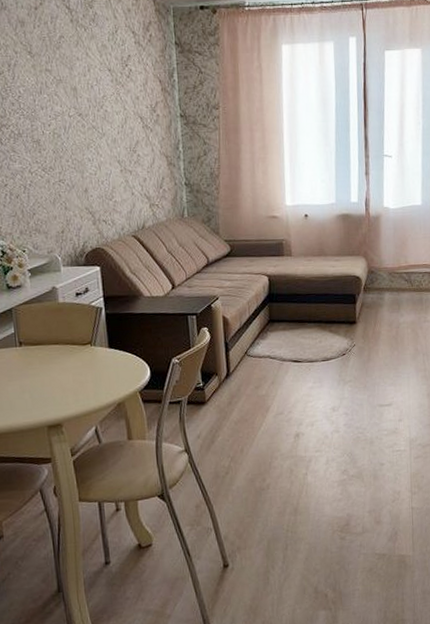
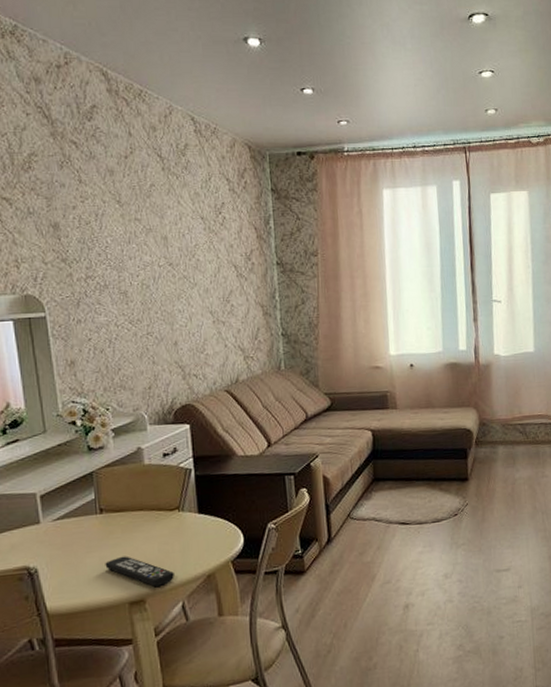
remote control: none [25,385,88,412] -> present [105,556,174,587]

